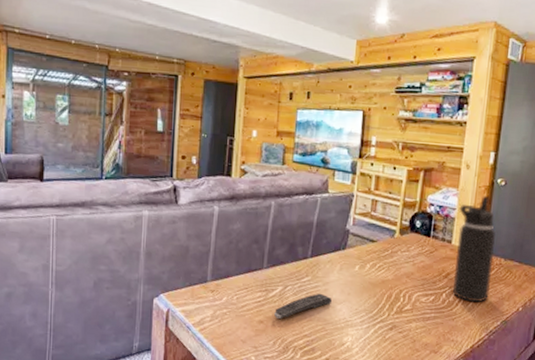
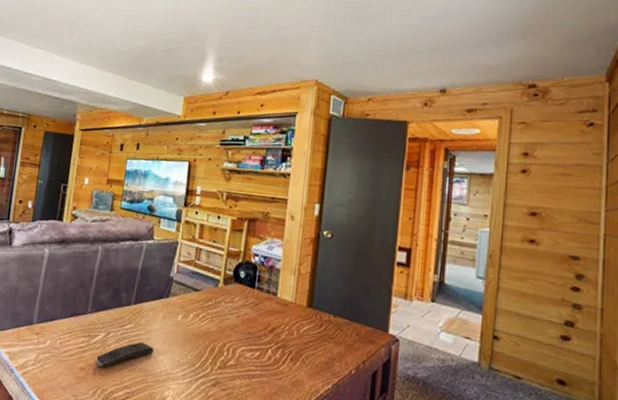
water bottle: present [453,196,496,303] -> none [279,248,323,362]

